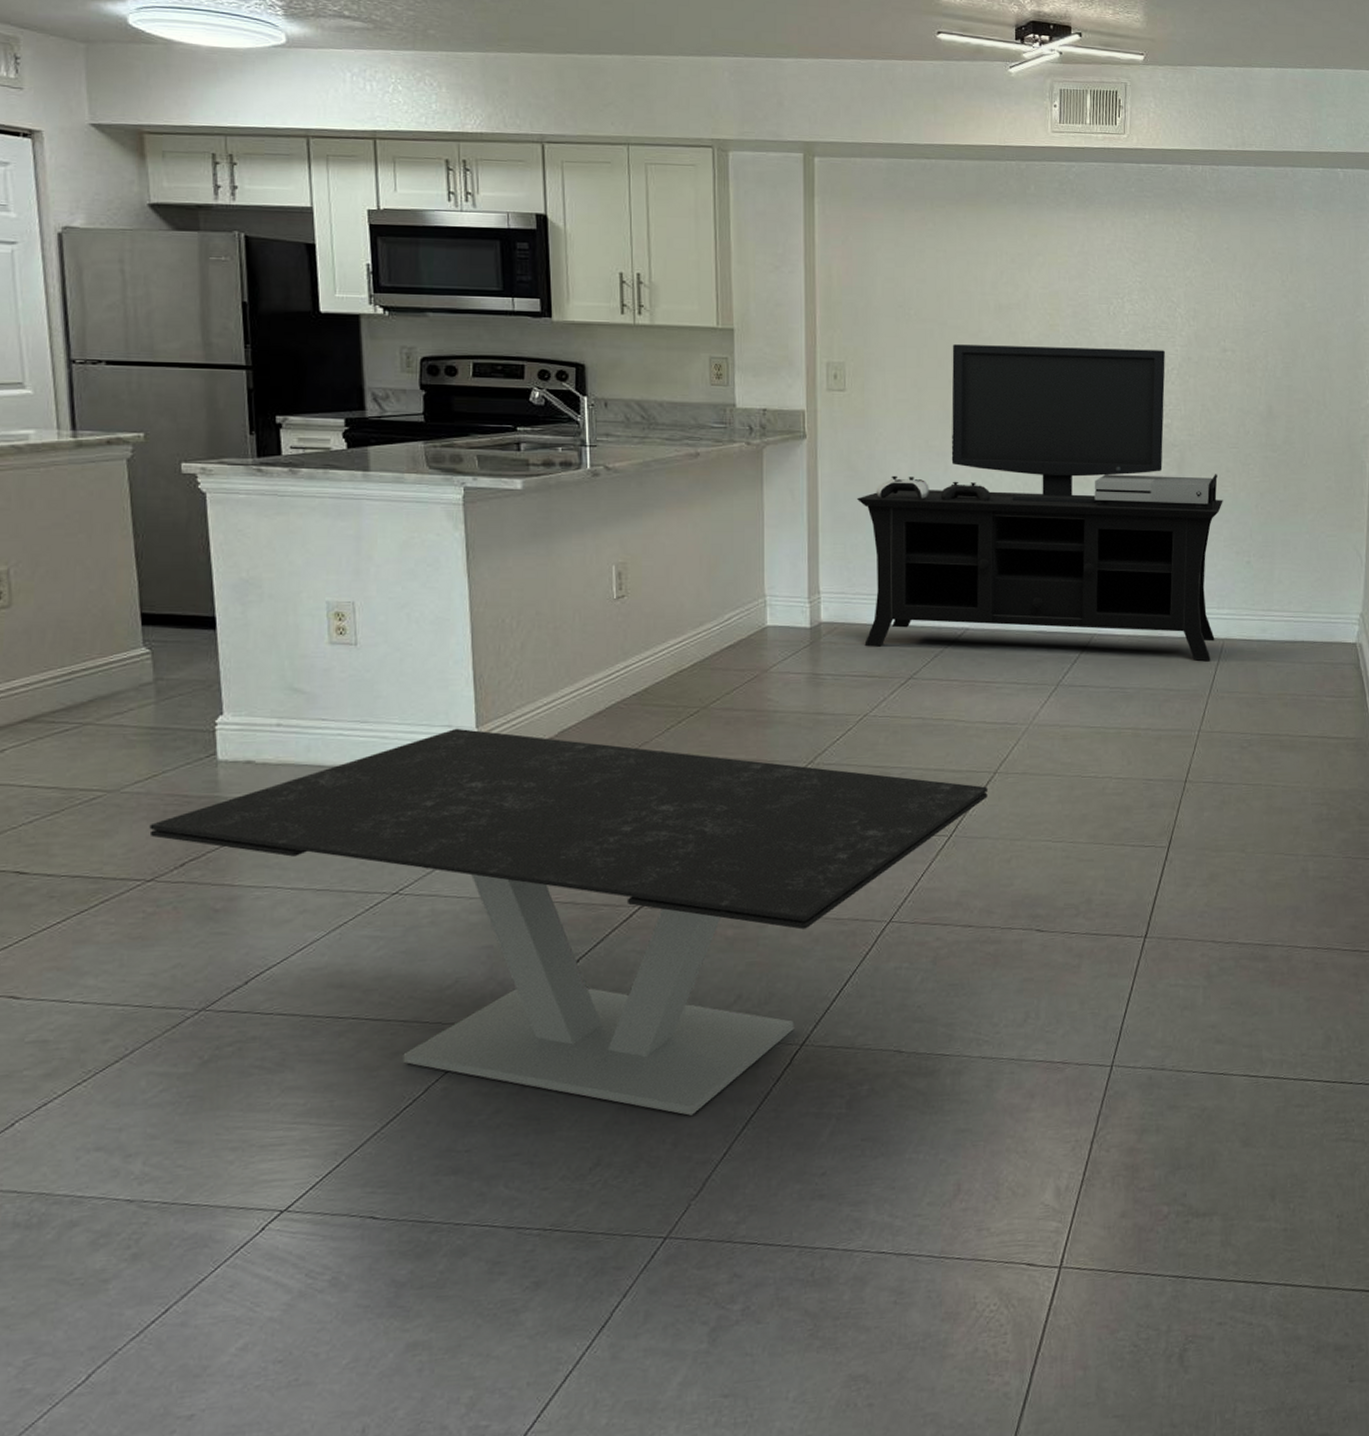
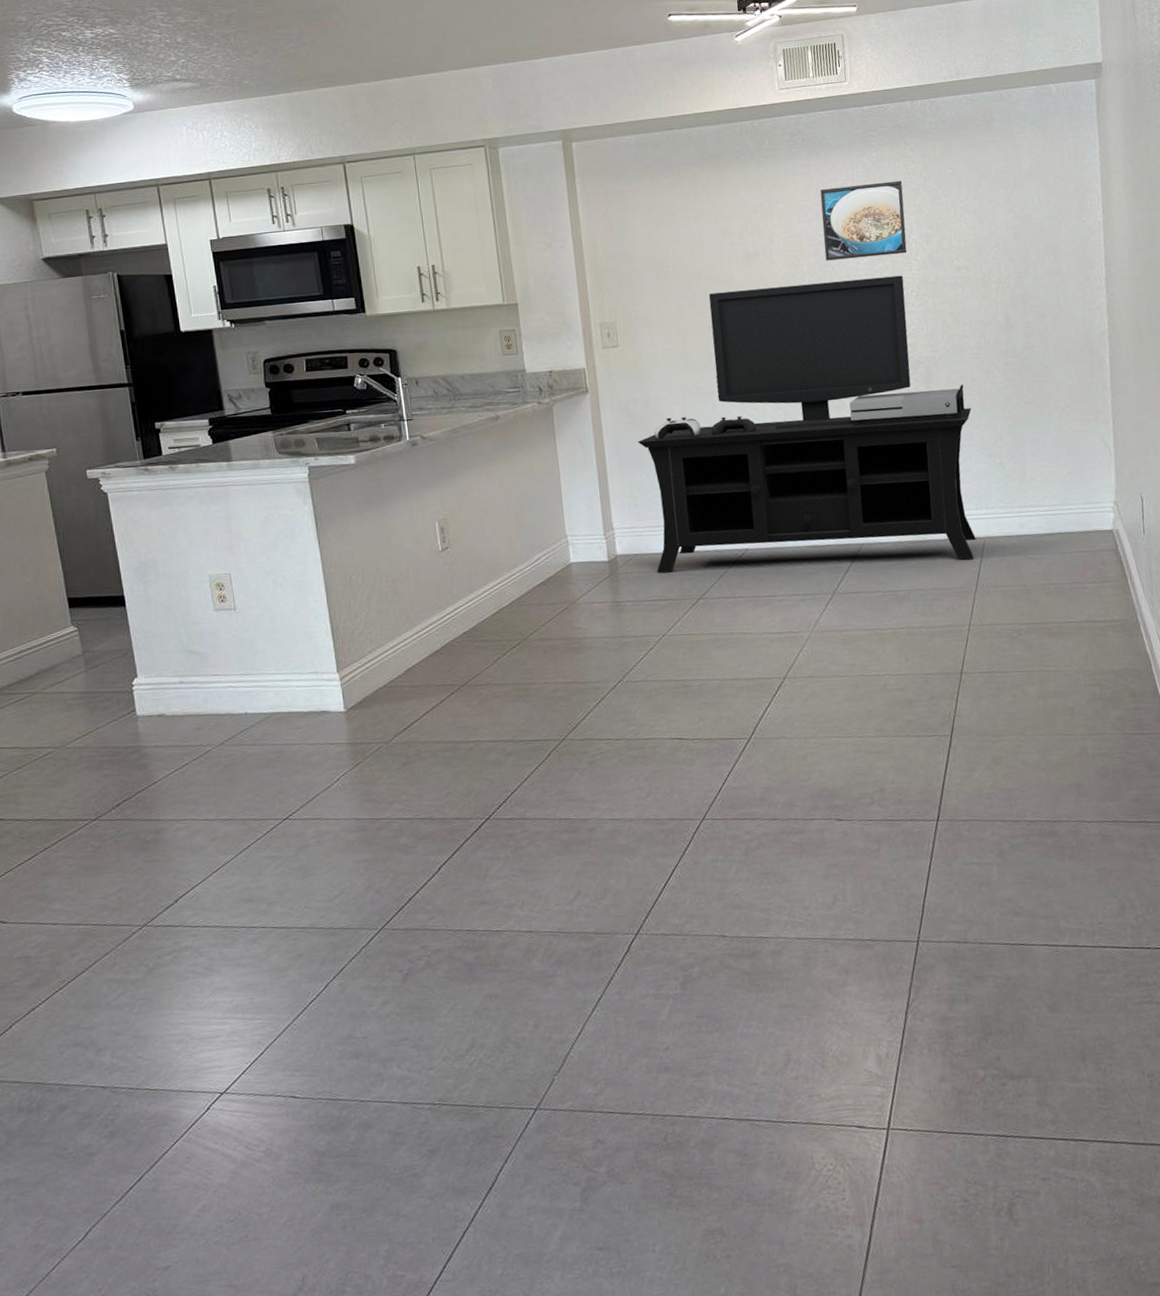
coffee table: present [149,728,988,1116] -> none [90,673,780,1001]
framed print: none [1084,246,1174,327] -> present [819,180,907,261]

